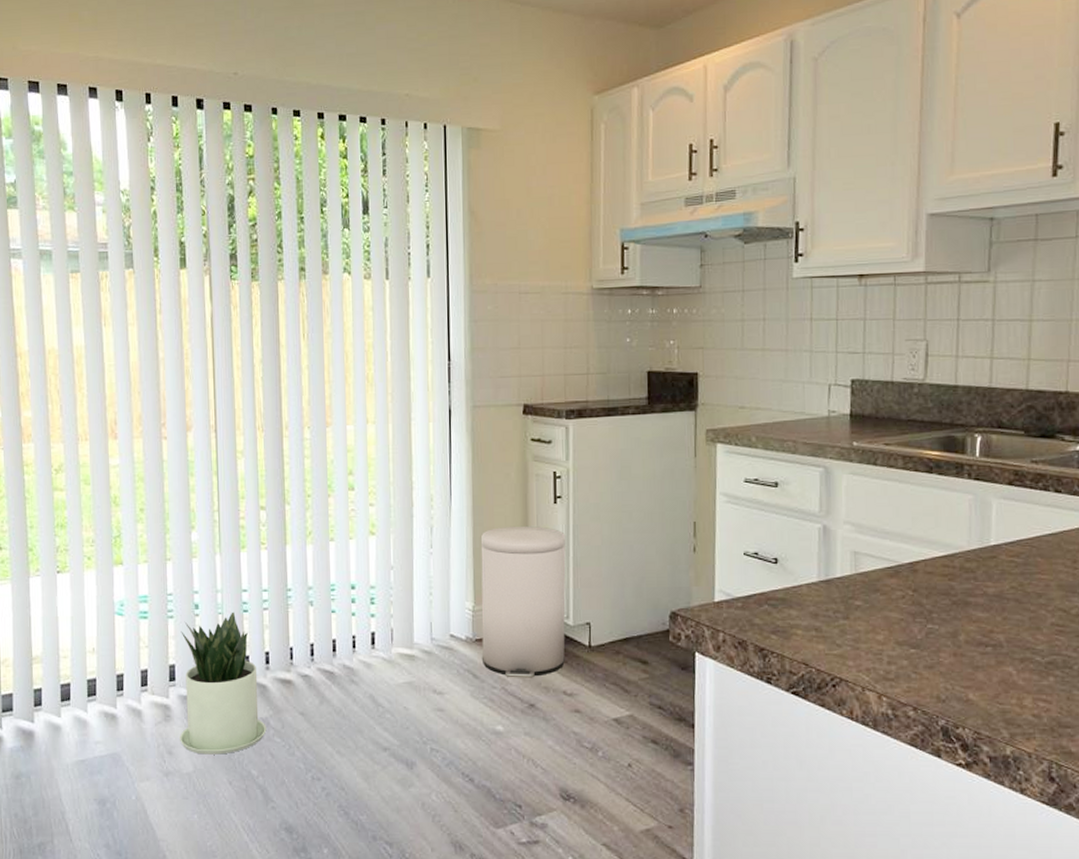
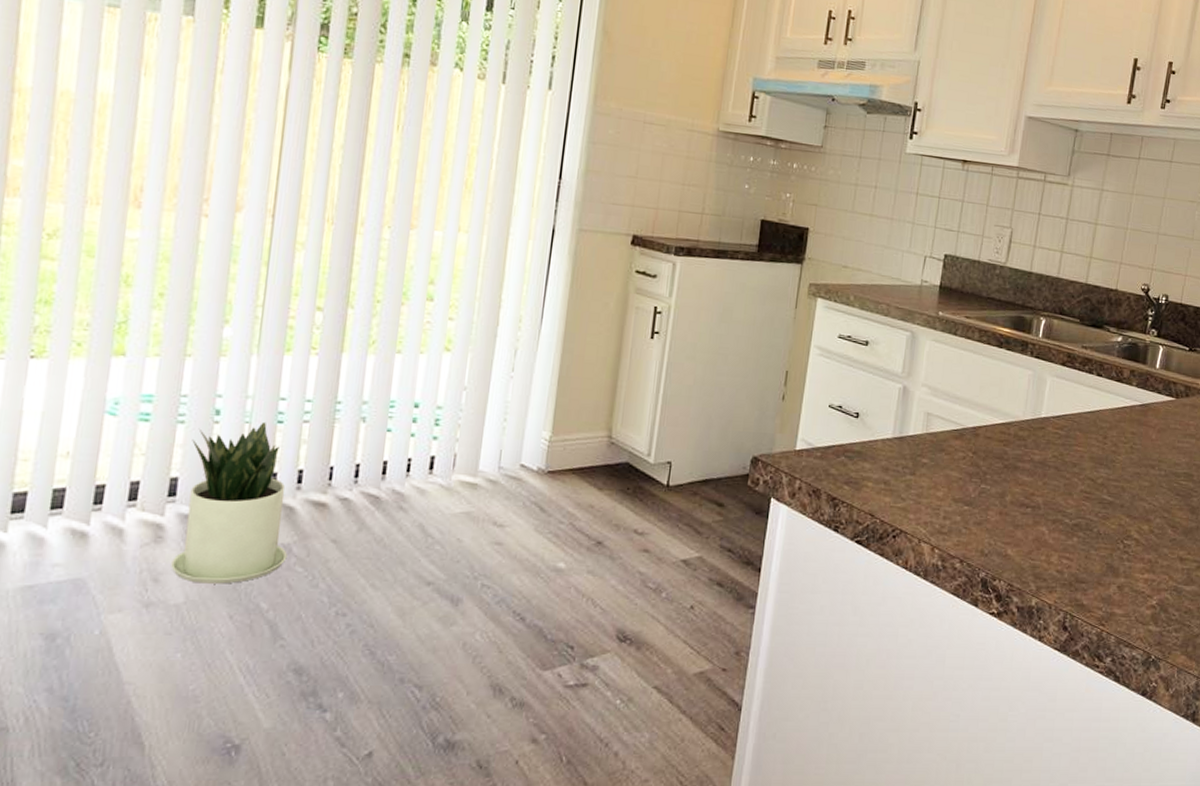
pedal bin: present [480,525,566,678] -> none [551,357,658,515]

